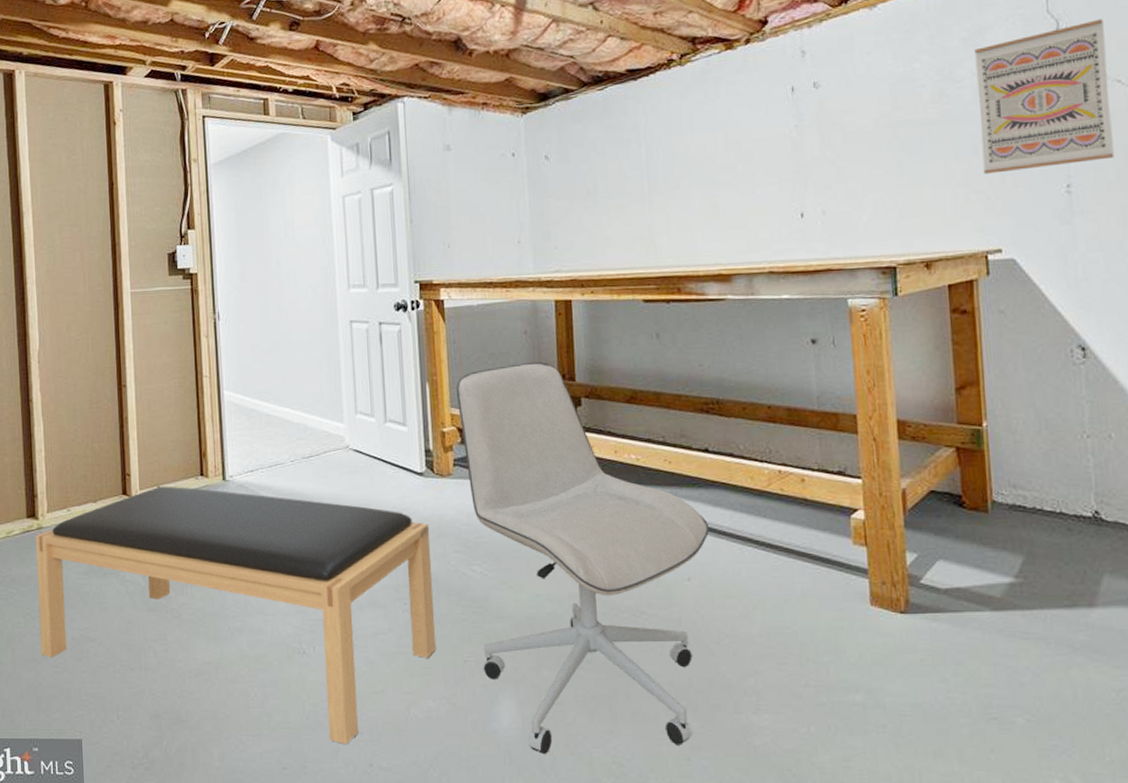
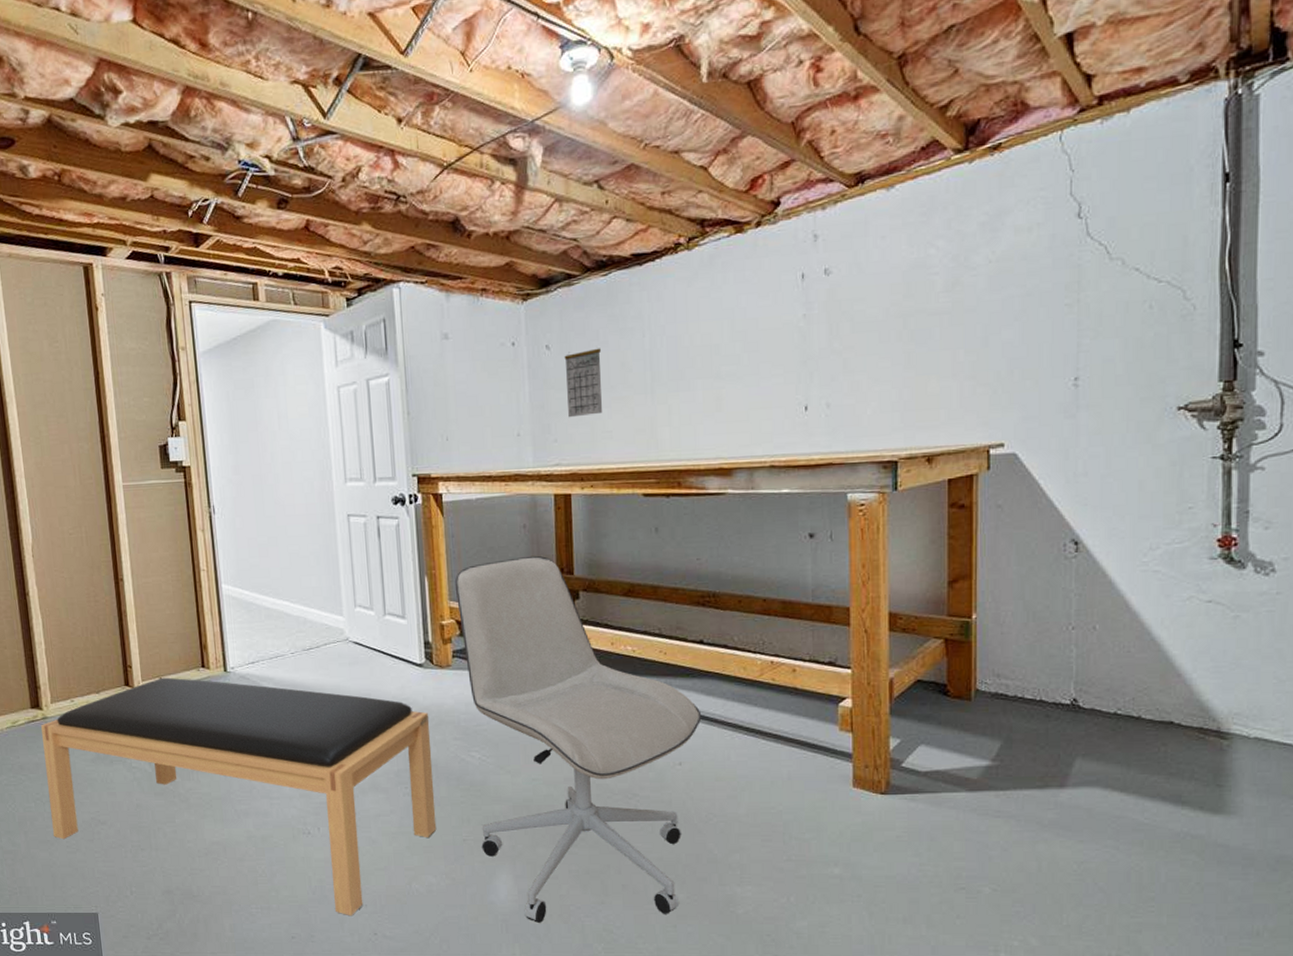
calendar: none [563,158,601,225] -> present [564,348,602,418]
wall art: present [974,19,1114,174] -> none [992,202,1127,367]

